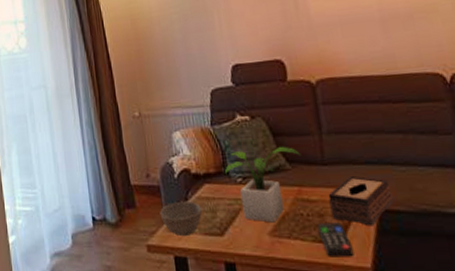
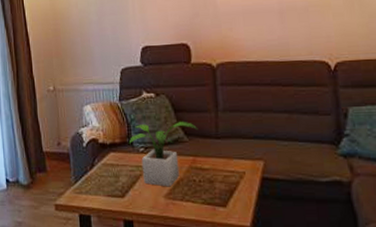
bowl: present [159,200,202,237] -> none [68,166,106,198]
remote control: present [317,222,354,257] -> none [207,188,237,217]
tissue box: present [328,175,394,226] -> none [219,148,275,192]

